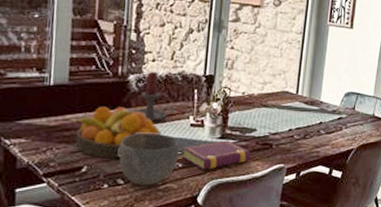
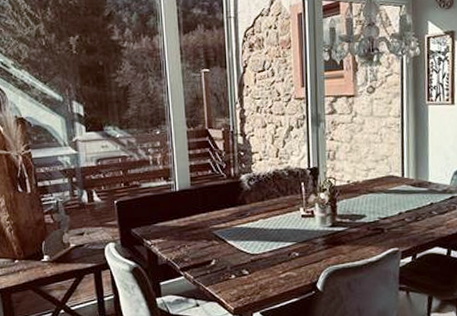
fruit bowl: present [75,106,162,159] -> none [201,205,276,252]
bowl: present [119,132,179,185] -> none [241,226,294,275]
candle holder: present [133,71,174,122] -> none [248,169,285,216]
book: present [182,140,251,170] -> none [297,228,364,258]

